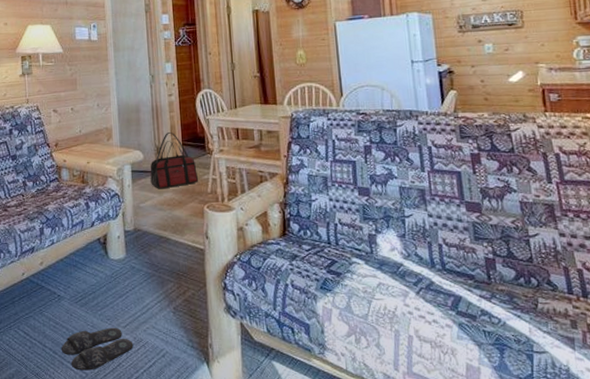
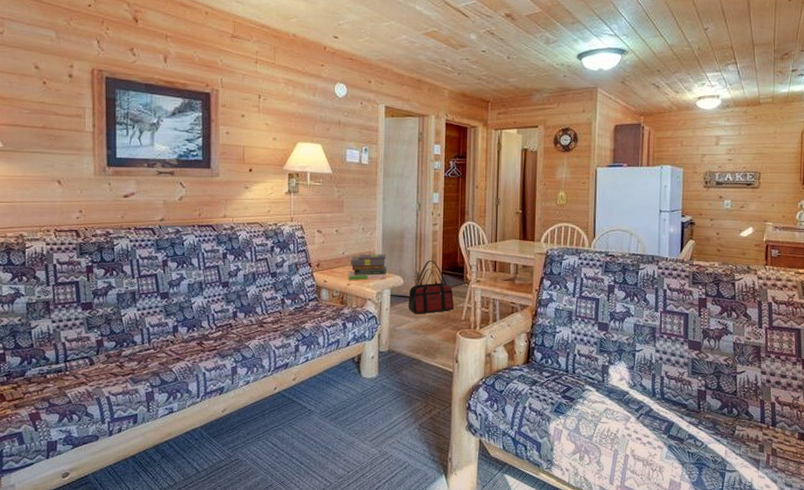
slippers: present [62,327,134,371] -> none [308,441,378,480]
books: none [86,129,126,159] -> present [348,254,387,281]

